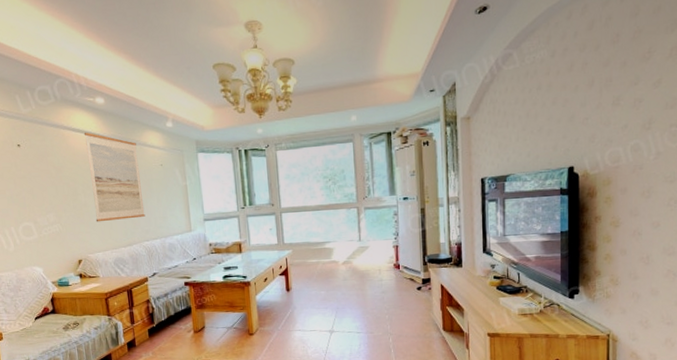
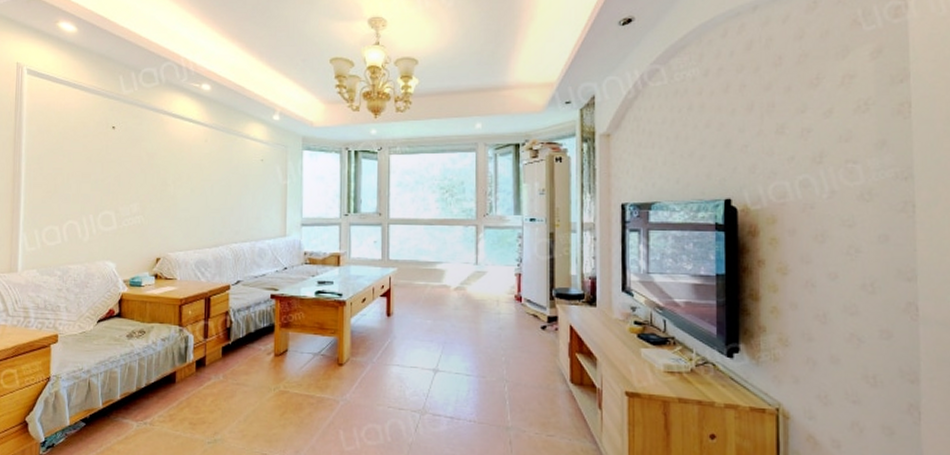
wall art: present [83,132,145,222] -> none [182,119,238,217]

